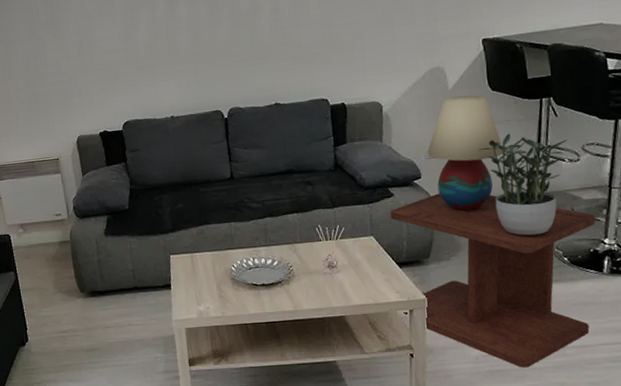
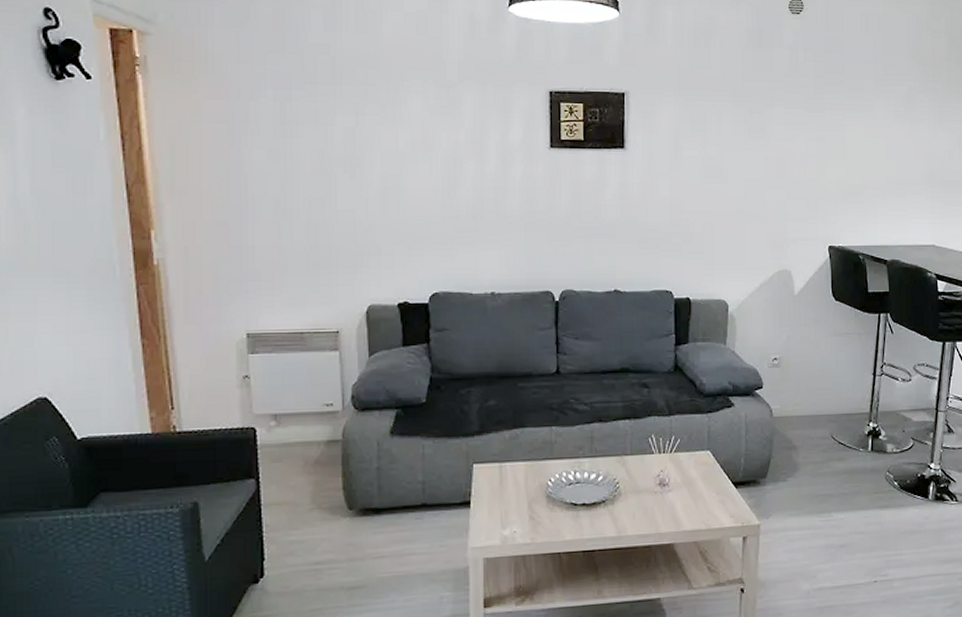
side table: present [390,193,595,368] -> none [729,406,923,603]
table lamp: present [427,95,504,211] -> none [770,302,843,427]
potted plant: present [479,133,568,236] -> none [820,347,902,457]

